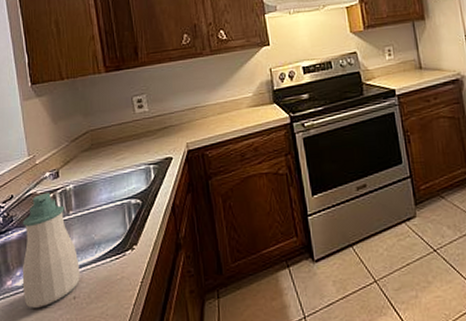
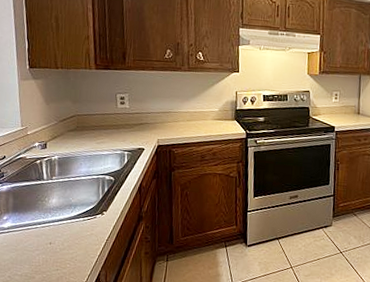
soap bottle: present [22,192,80,308] -> none [7,158,57,246]

